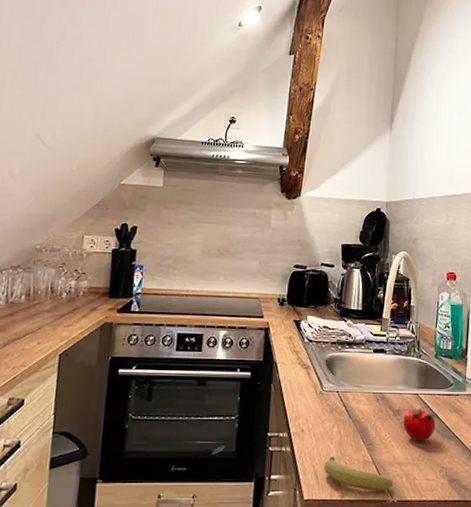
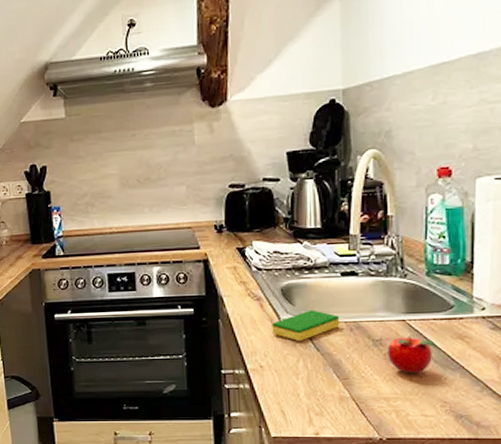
dish sponge: none [315,380,370,408] -> present [272,309,340,341]
fruit: present [323,456,393,492] -> none [291,393,379,429]

